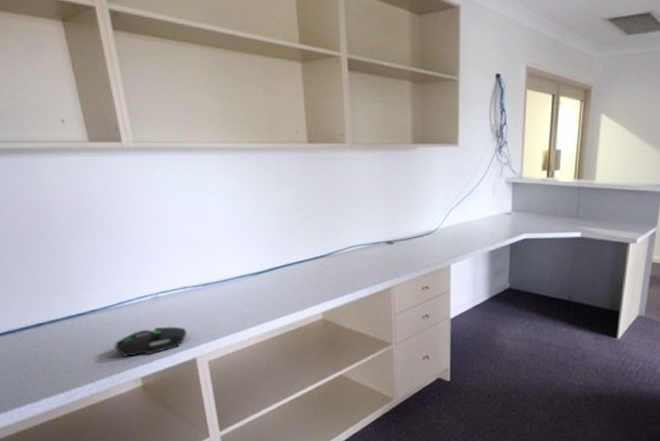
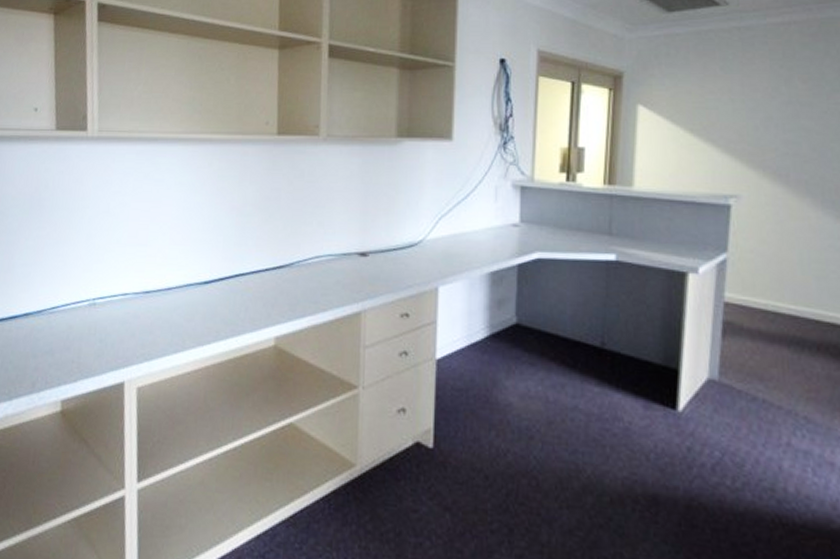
mouse: present [112,326,187,357] -> none [38,339,119,373]

